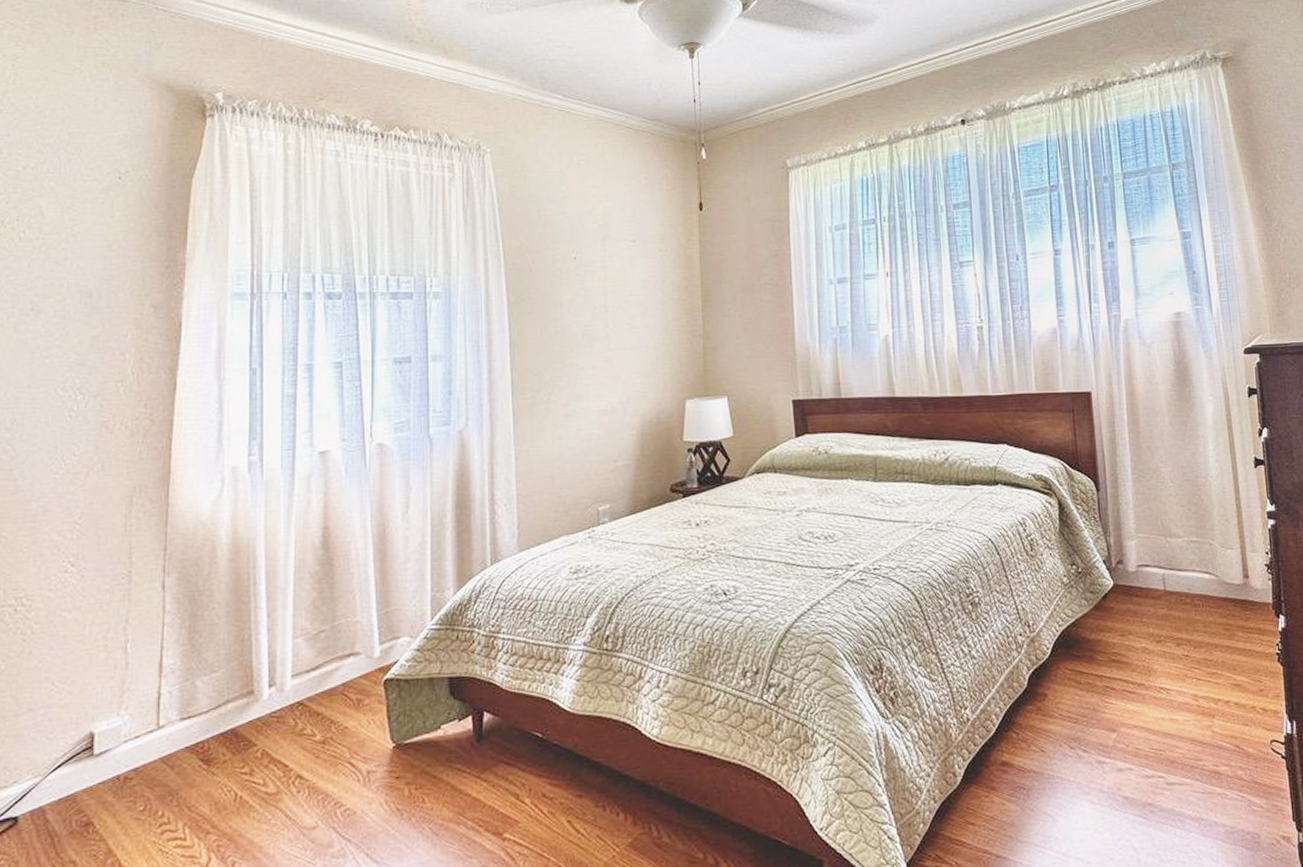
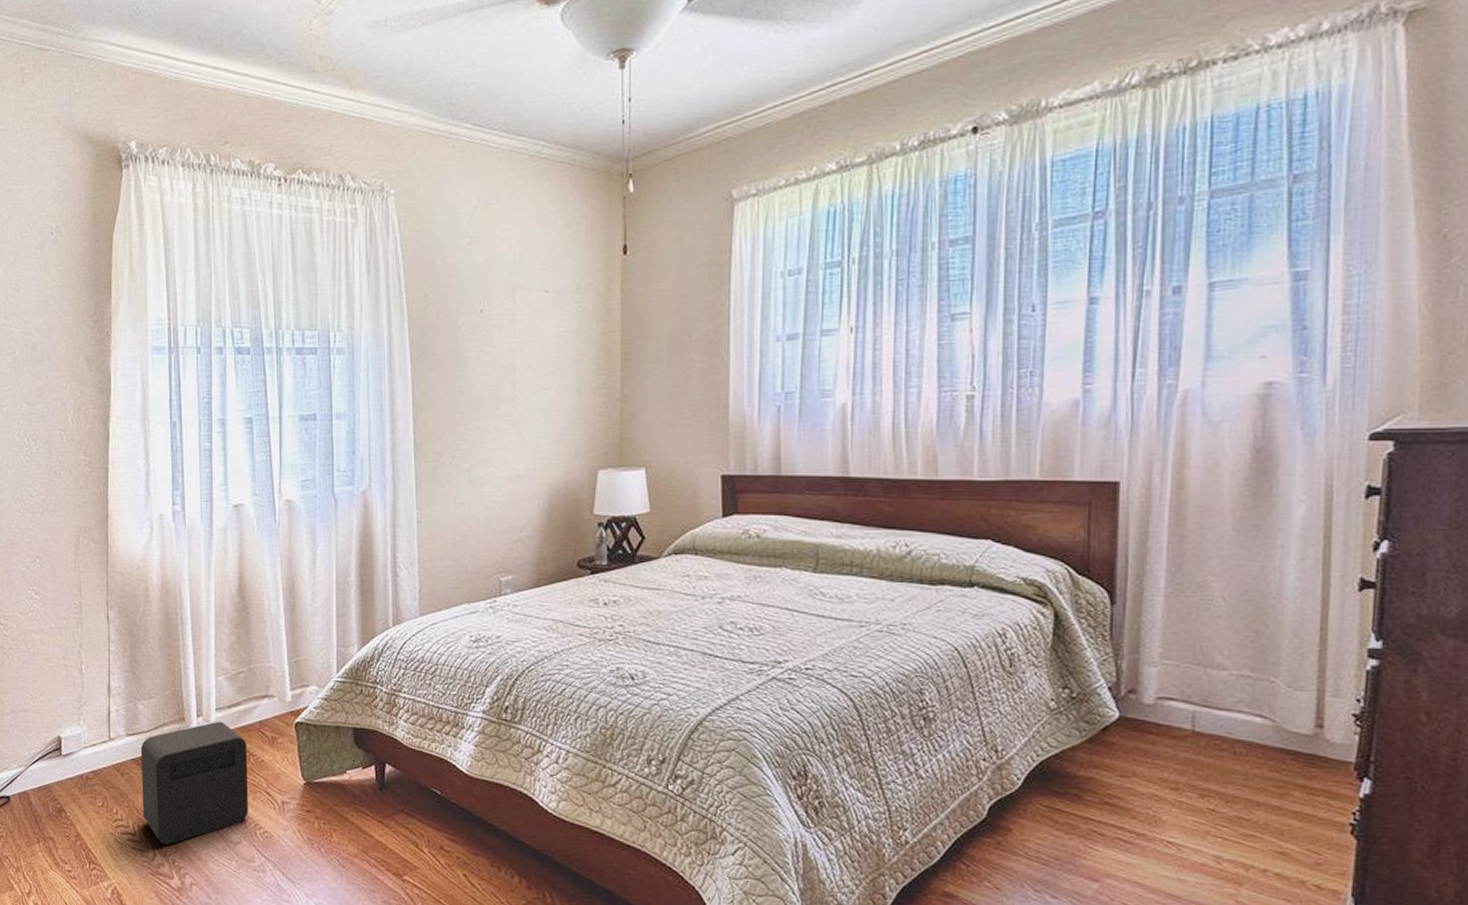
air purifier: none [196,689,327,846] -> present [140,721,248,845]

